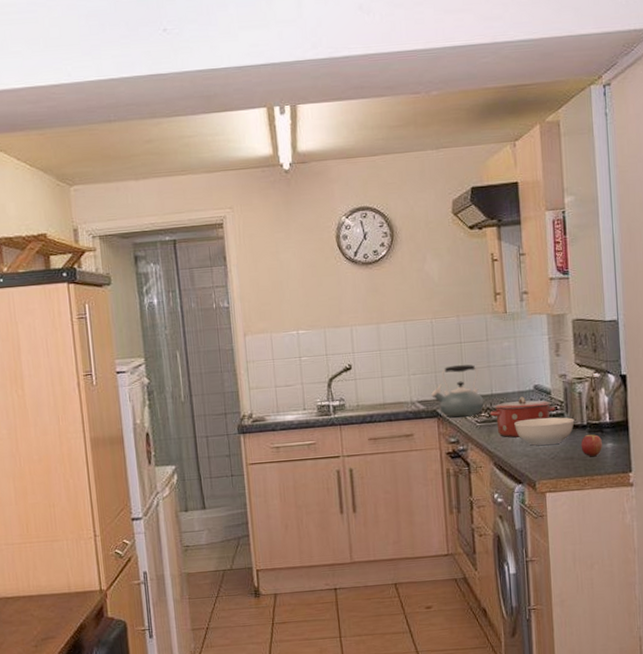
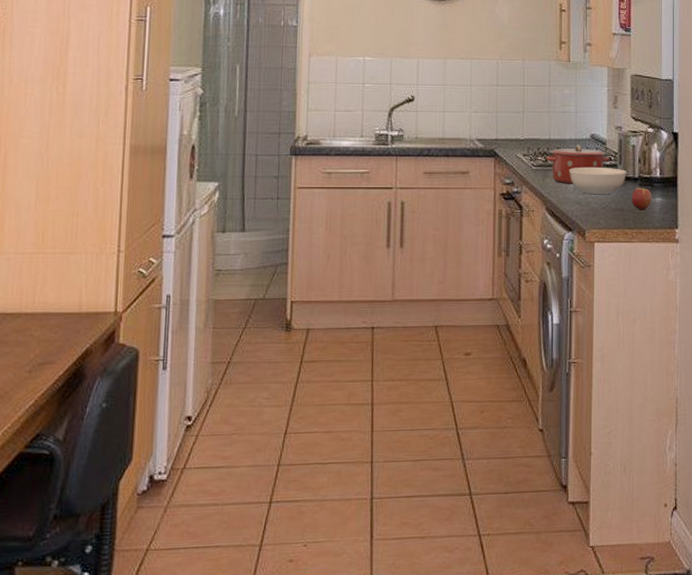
kettle: present [430,364,484,418] -> none [490,108,541,159]

